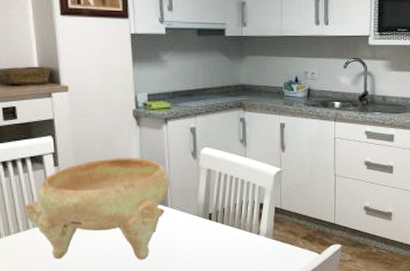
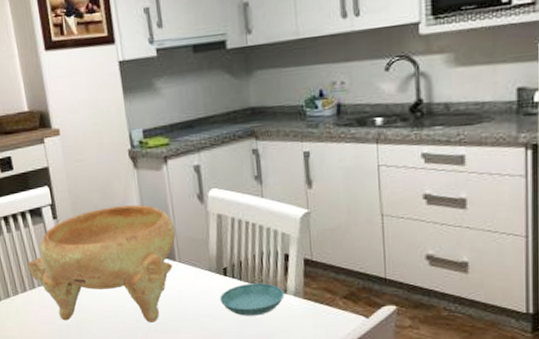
saucer: none [204,226,257,254] -> present [219,283,284,316]

